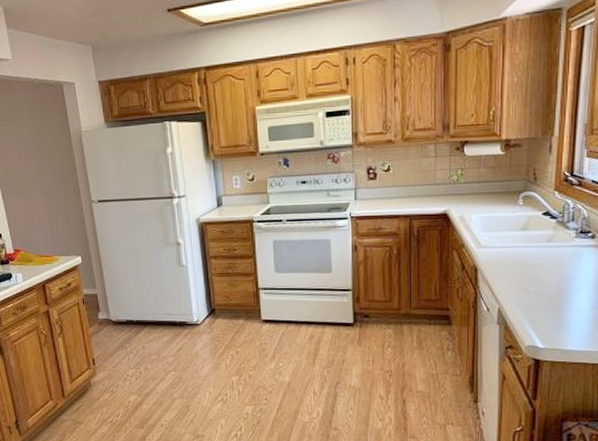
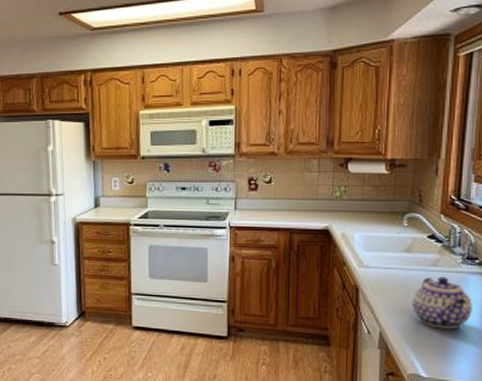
teapot: none [529,251,586,301] -> present [412,277,472,329]

